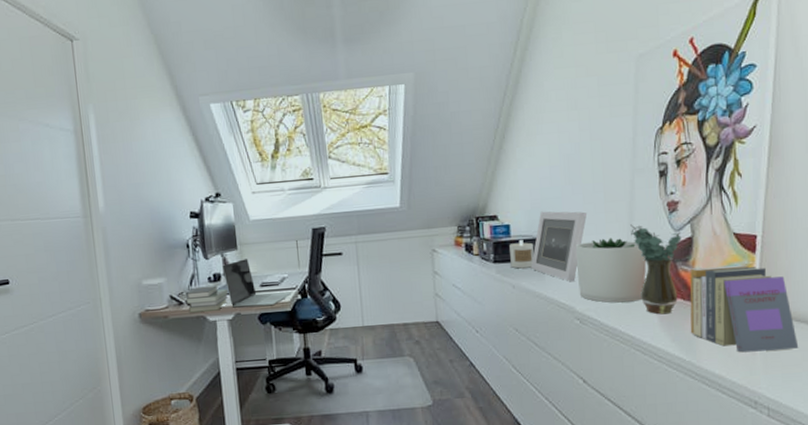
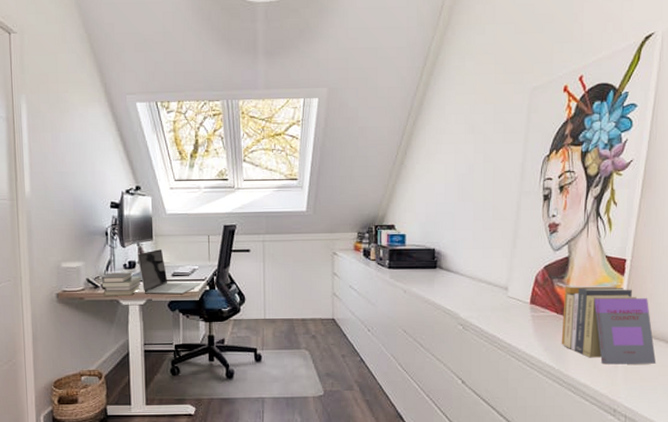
candle: present [509,240,534,269] -> none [404,249,426,275]
picture frame: present [530,211,588,282] -> none [421,224,477,291]
planter: present [576,238,646,303] -> none [463,253,526,312]
vase: present [630,224,682,315] -> none [514,242,559,326]

